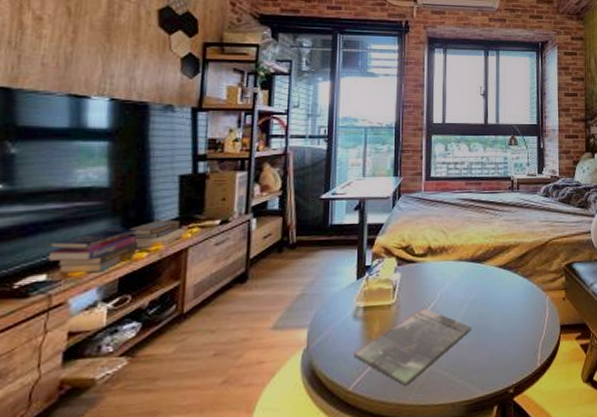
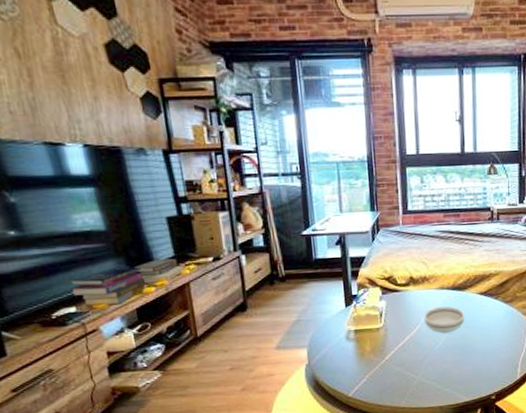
magazine: present [353,308,472,386] -> none [350,330,455,393]
bowl: none [439,280,483,312] -> present [423,306,465,334]

